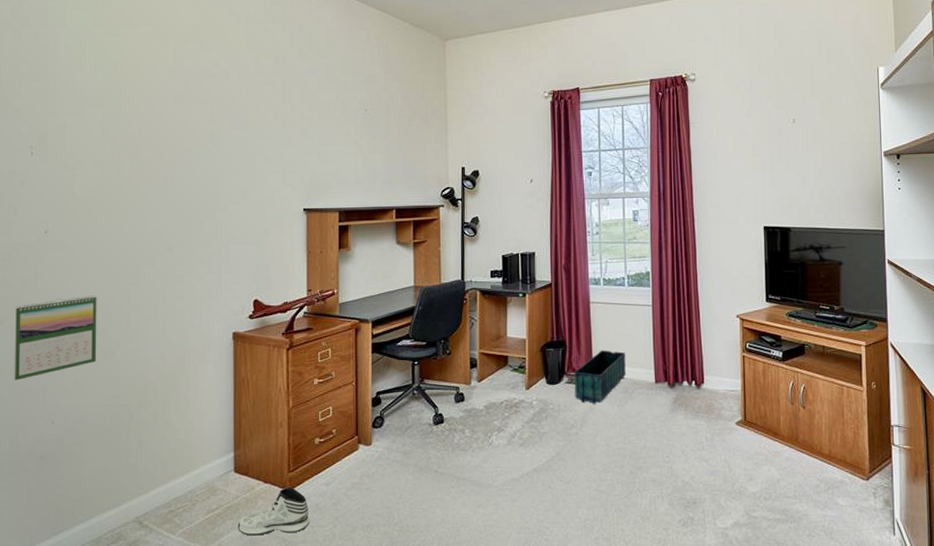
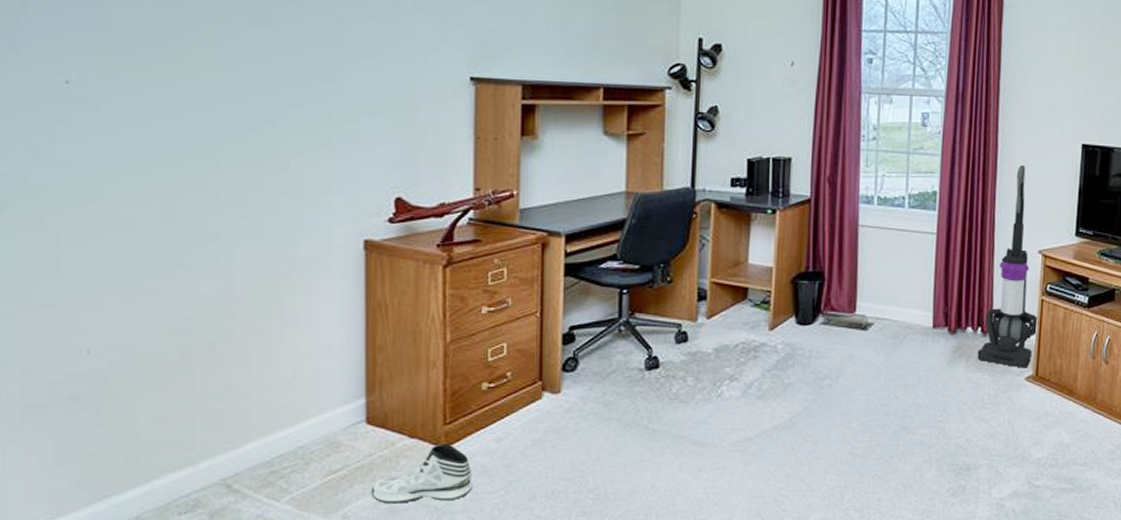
calendar: present [14,295,97,381] -> none [20,177,156,292]
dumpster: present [574,350,626,404] -> none [831,285,898,351]
vacuum cleaner: none [693,246,743,415] -> present [977,164,1039,368]

